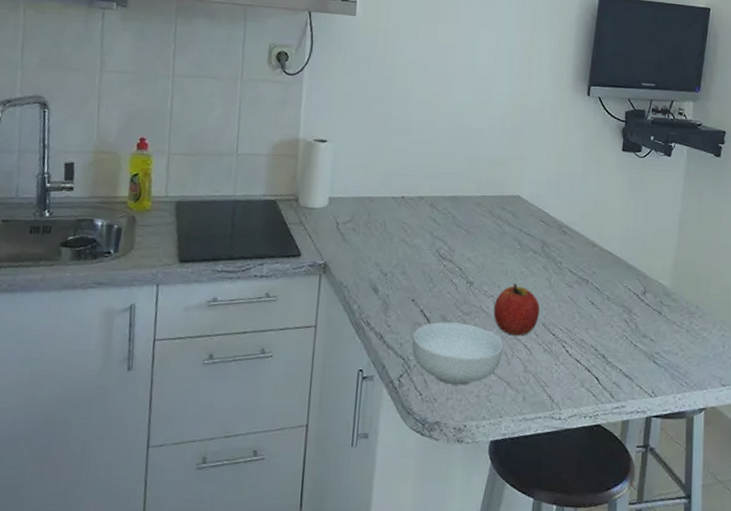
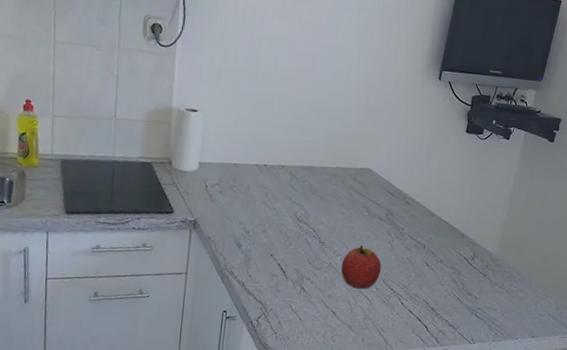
cereal bowl: present [411,322,503,385] -> none [269,274,348,327]

